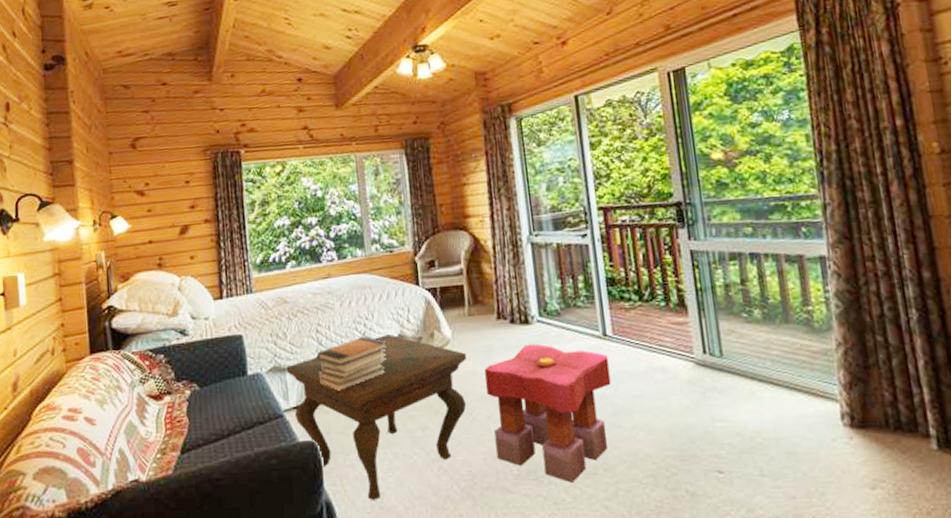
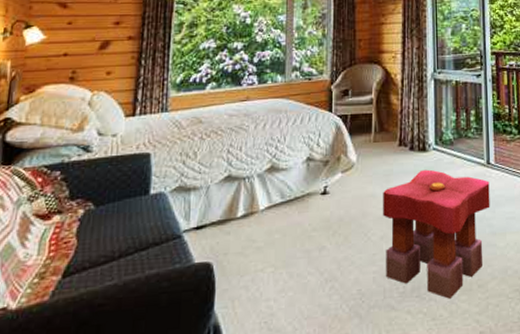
side table: present [286,334,467,501] -> none [191,157,369,323]
book stack: present [316,336,388,391] -> none [223,158,296,211]

